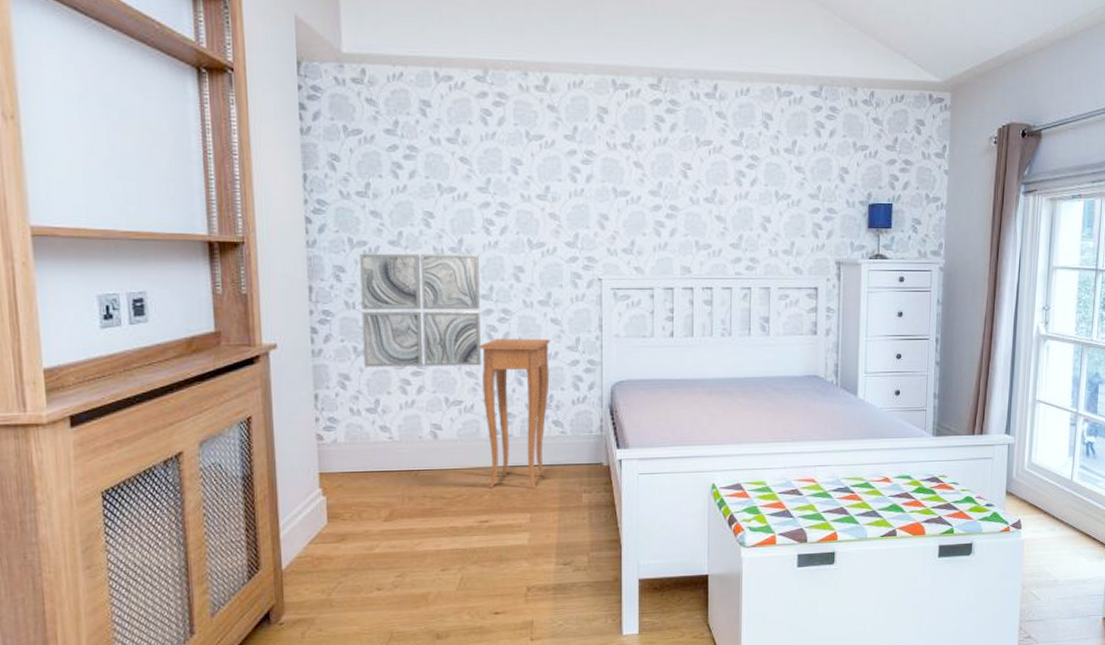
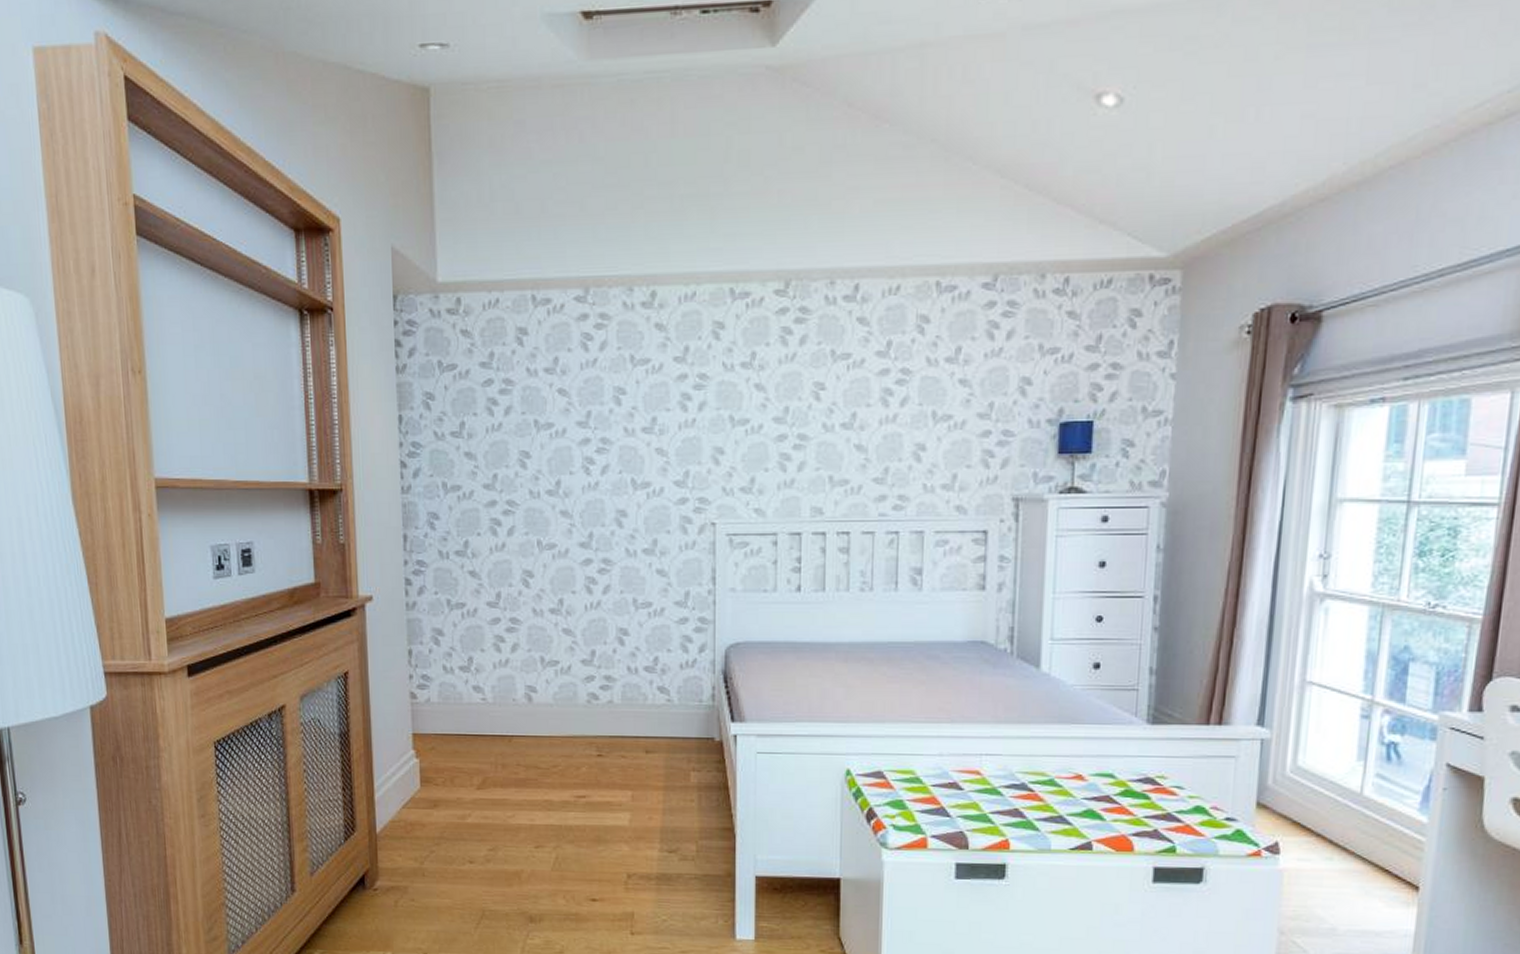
wall art: present [360,253,481,367] -> none [454,497,579,622]
side table: present [479,338,551,490] -> none [577,592,656,764]

